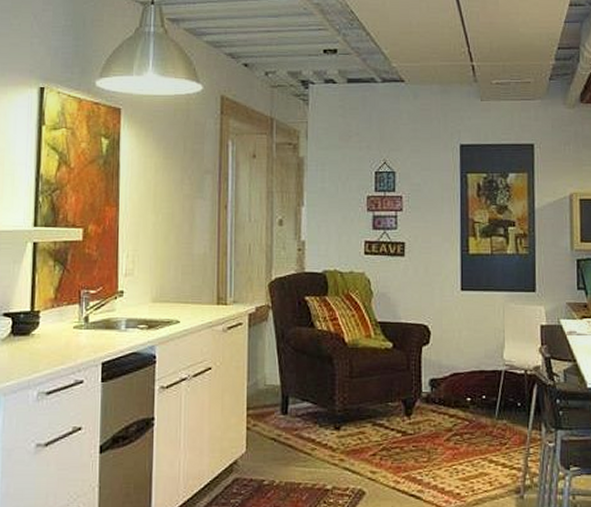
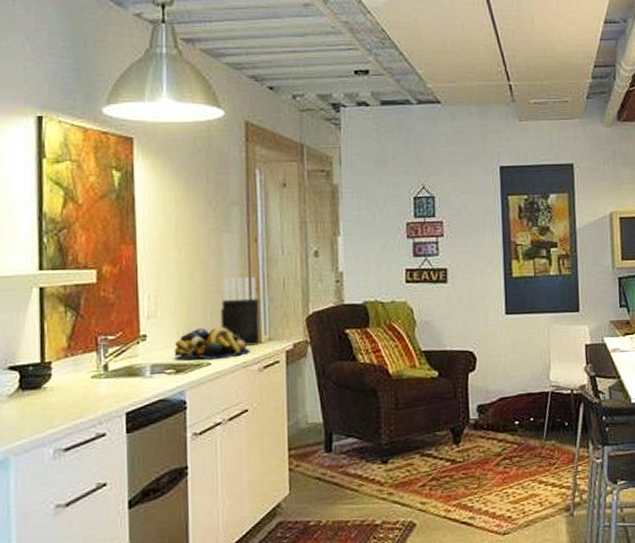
fruit bowl: none [147,287,216,317] -> present [174,326,250,360]
knife block: none [190,242,226,307] -> present [220,277,260,346]

